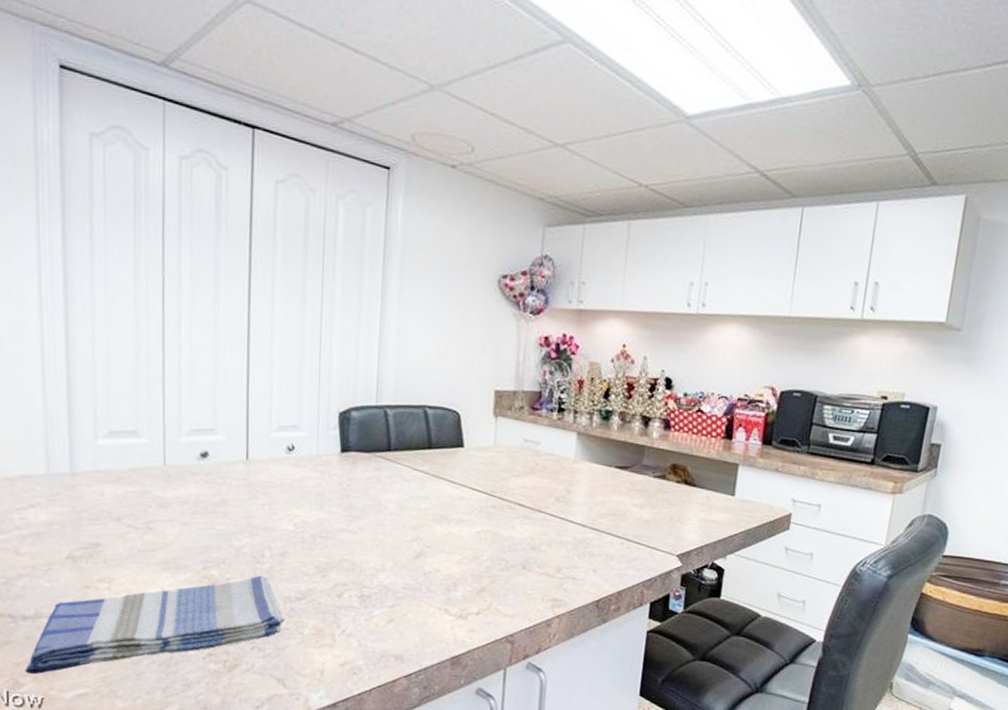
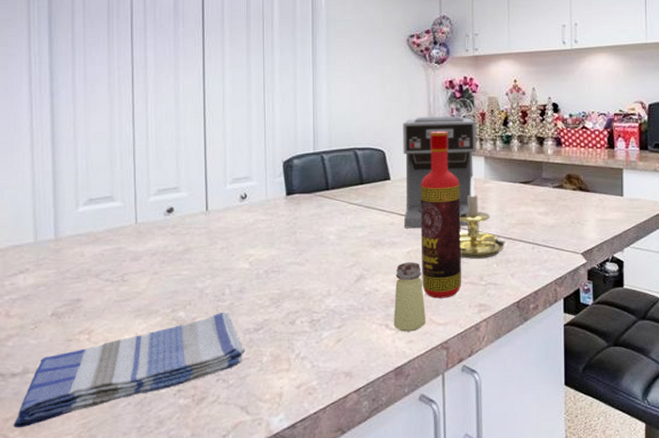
saltshaker: none [453,543,492,620] -> present [393,262,427,332]
coffee maker: none [475,376,572,510] -> present [403,116,477,229]
bottle: none [490,396,545,588] -> present [420,132,462,299]
candle holder: none [537,453,591,549] -> present [460,176,506,259]

